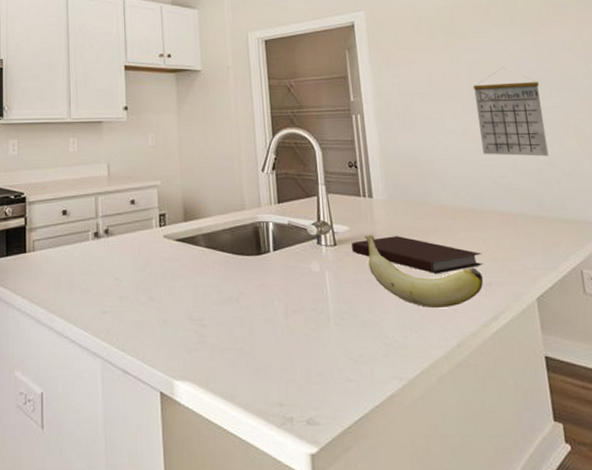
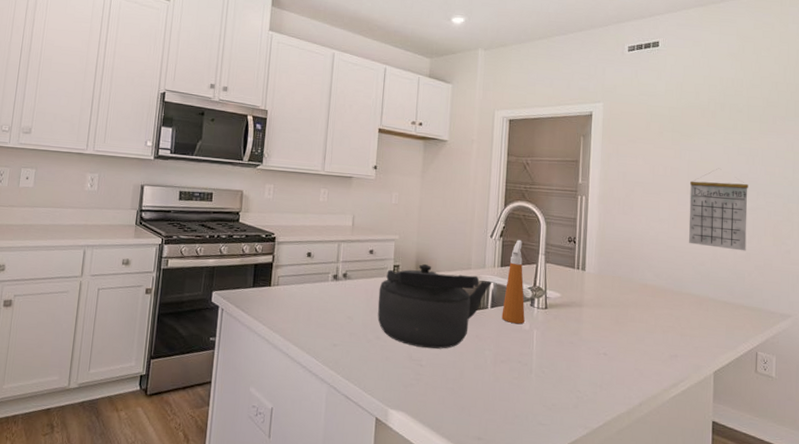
kettle: none [146,209,271,306] -> present [377,263,493,349]
spray bottle: none [286,171,313,267] -> present [501,240,525,325]
notebook: present [352,236,483,274] -> none [560,306,673,343]
banana: present [363,235,483,309] -> none [572,302,670,372]

